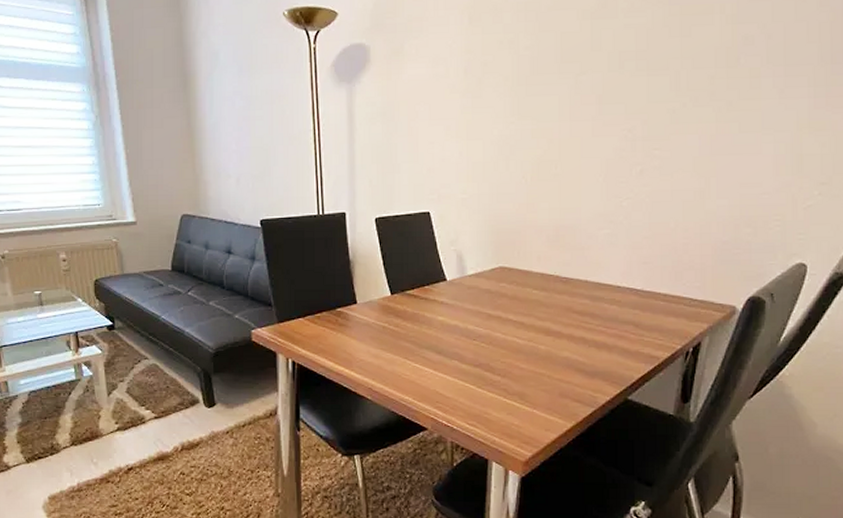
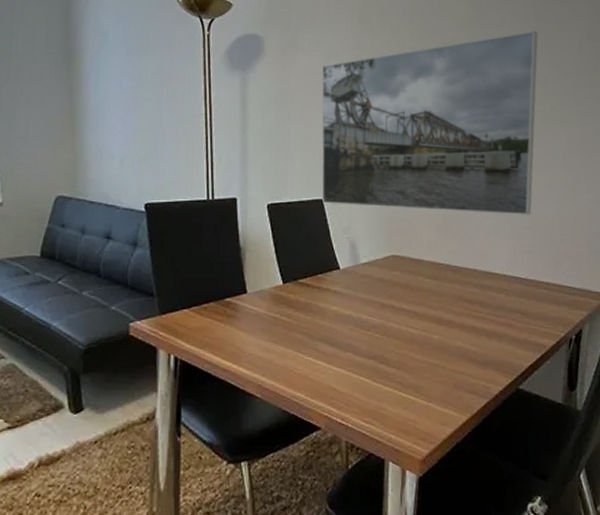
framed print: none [429,17,672,224] -> present [321,30,538,215]

